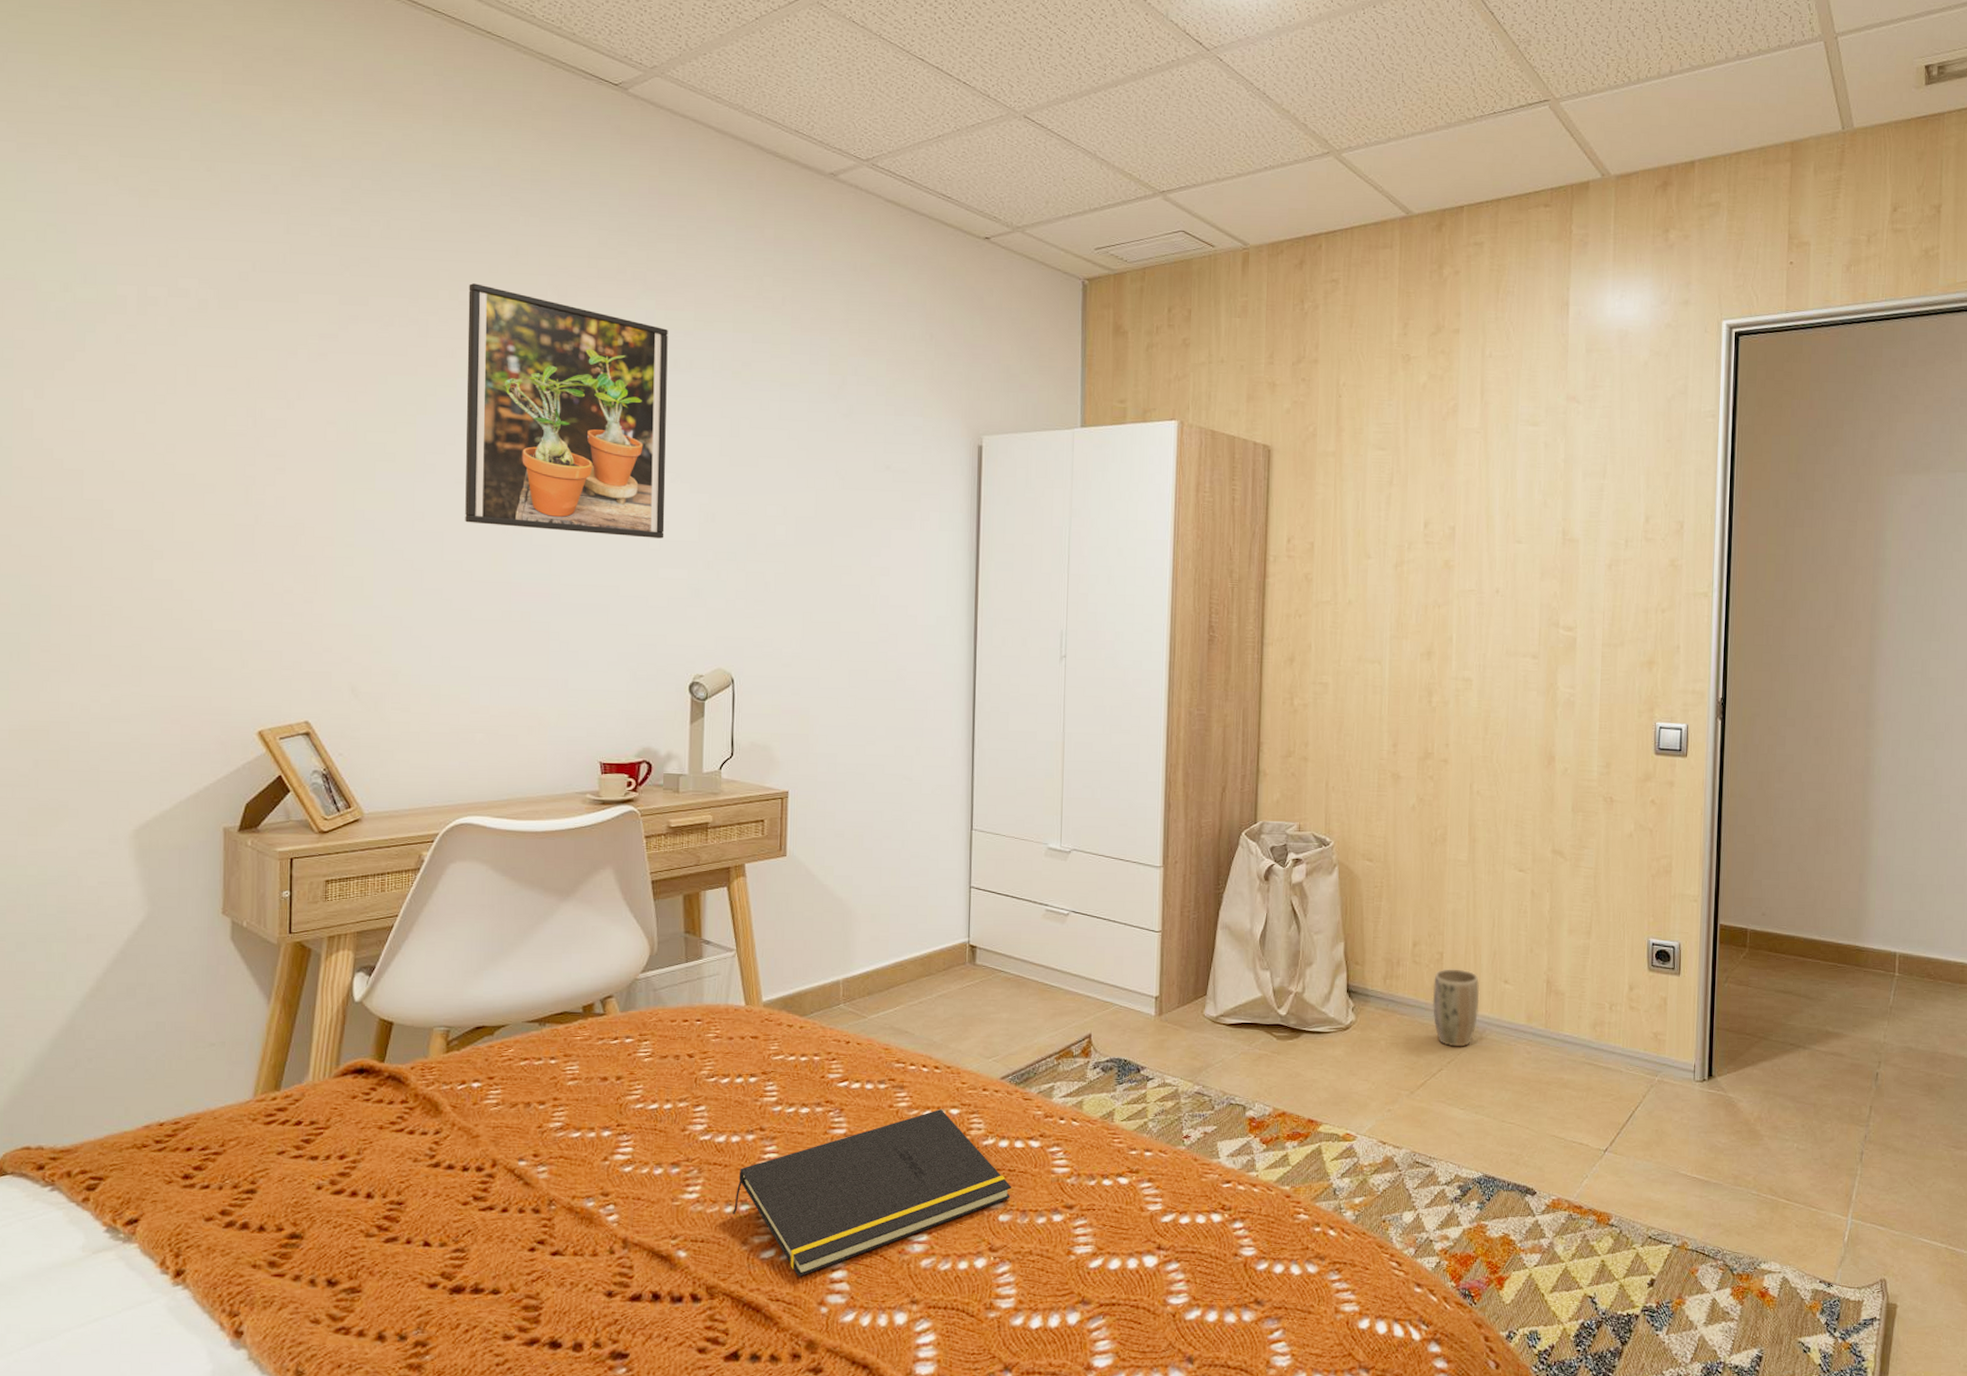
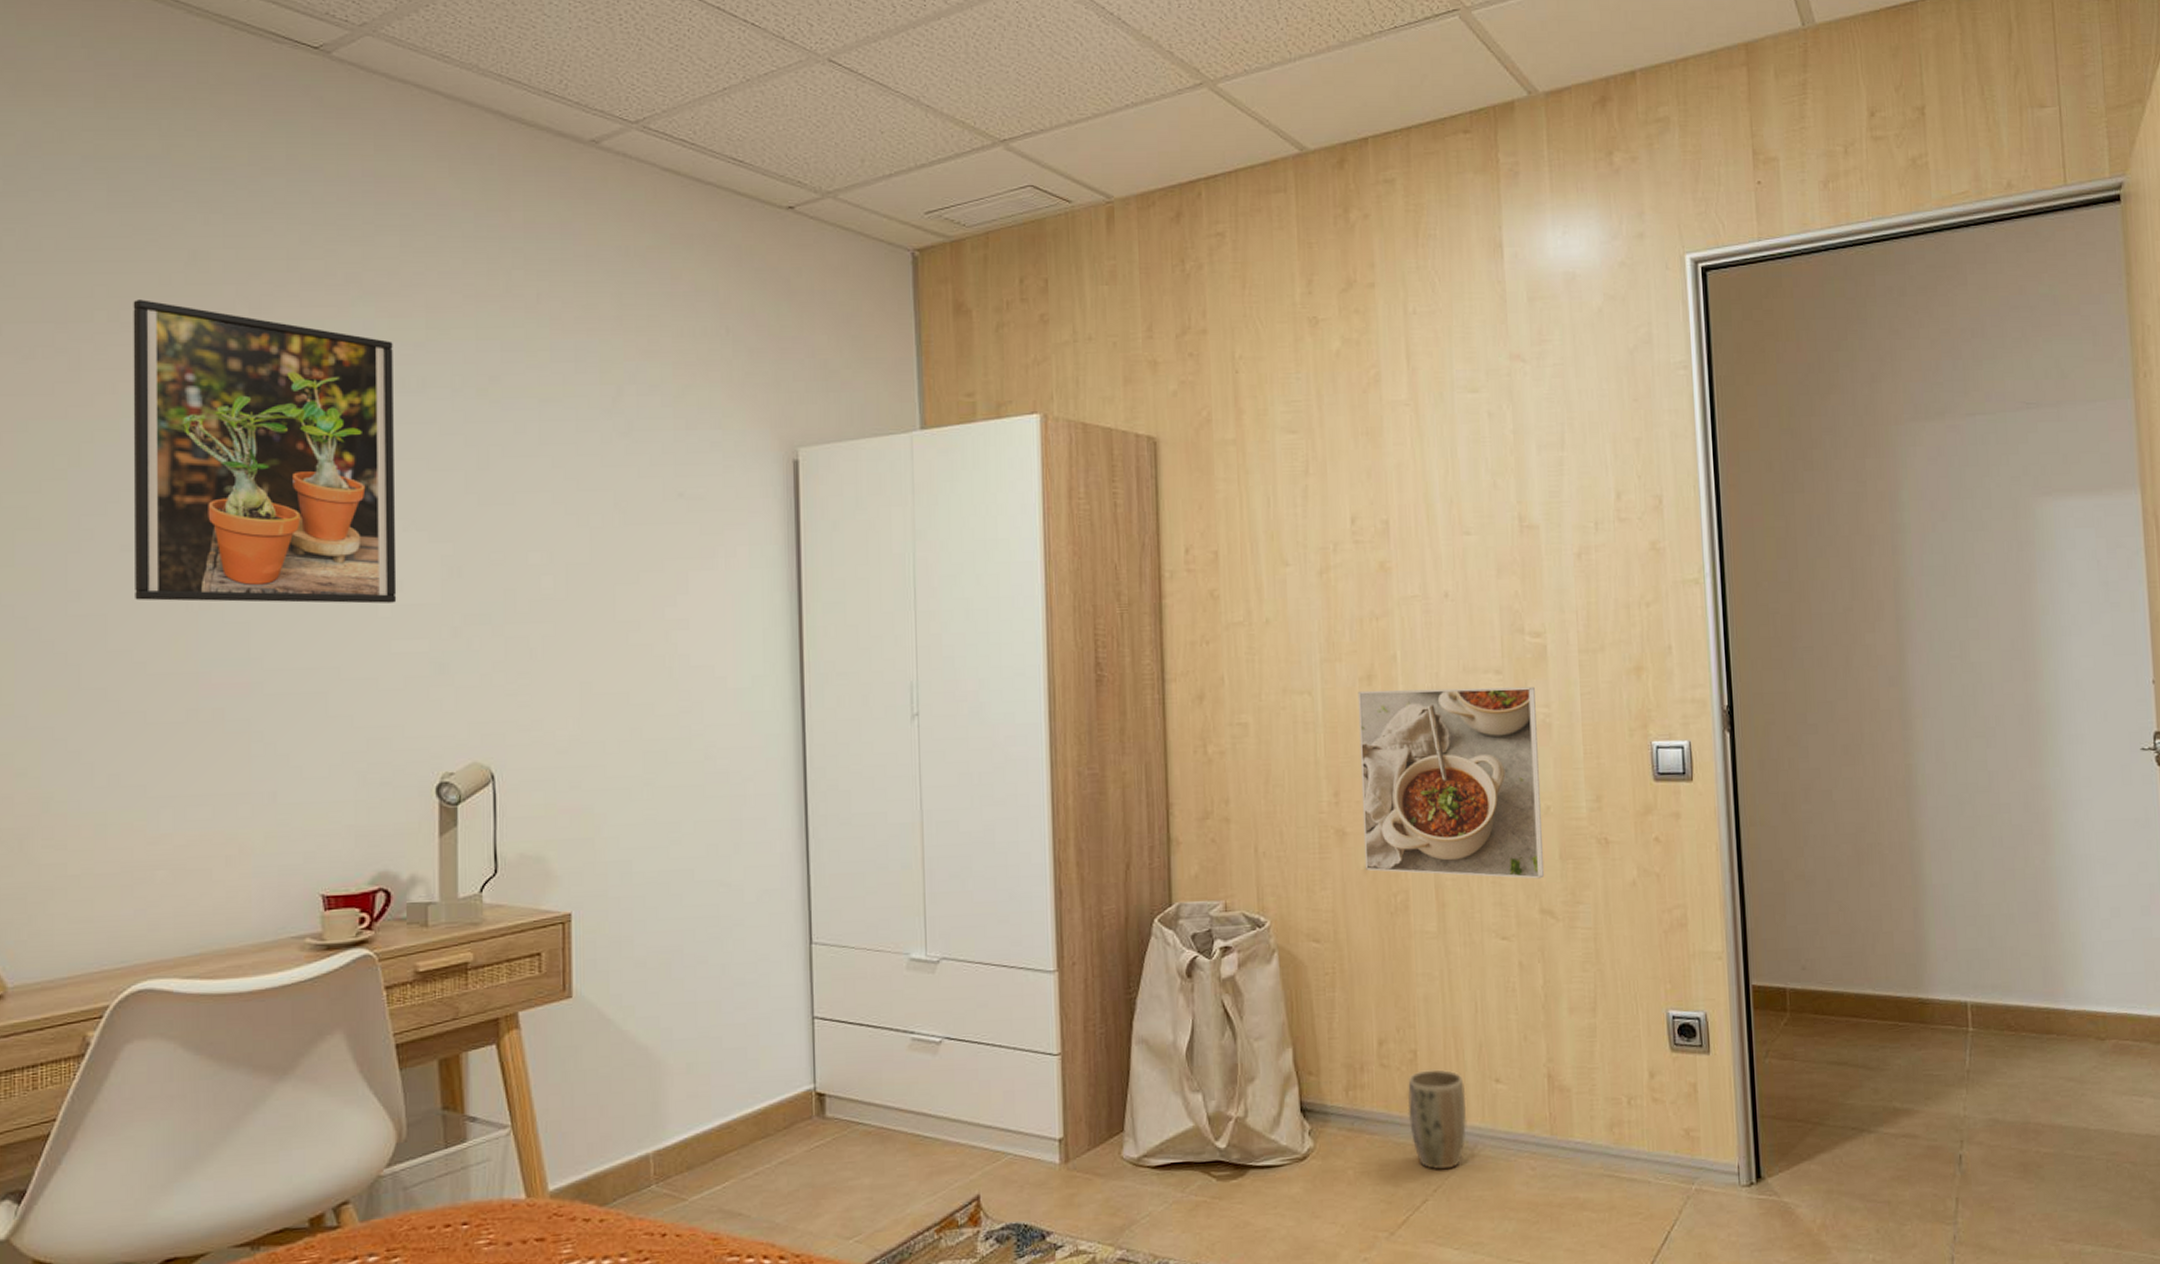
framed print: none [1413,664,1564,826] -> present [1357,686,1545,879]

